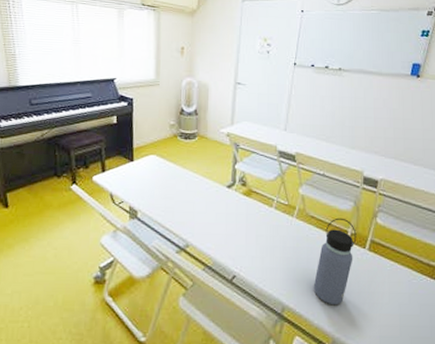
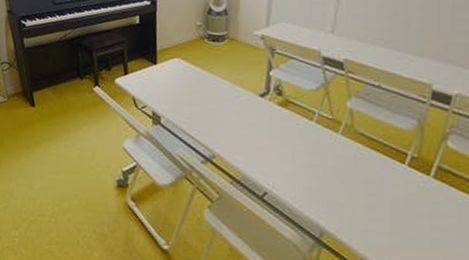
water bottle: present [313,217,357,306] -> none [359,137,419,237]

